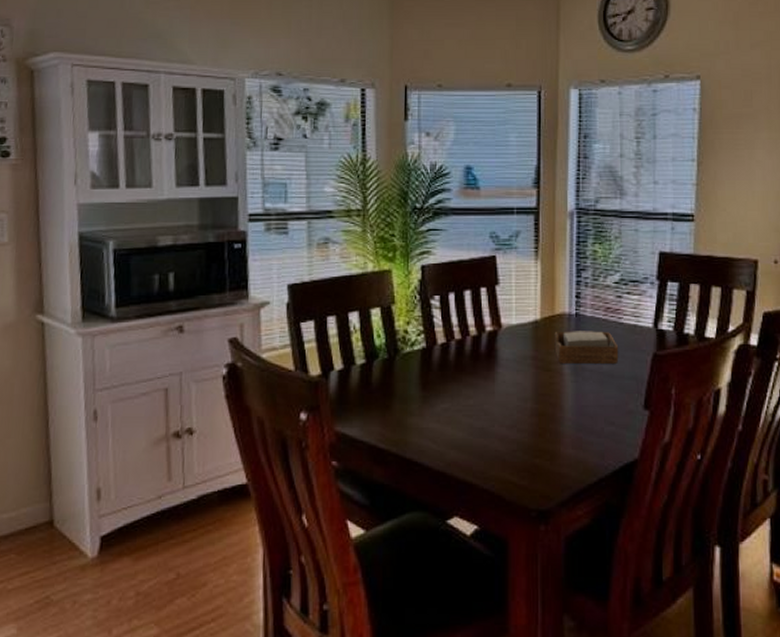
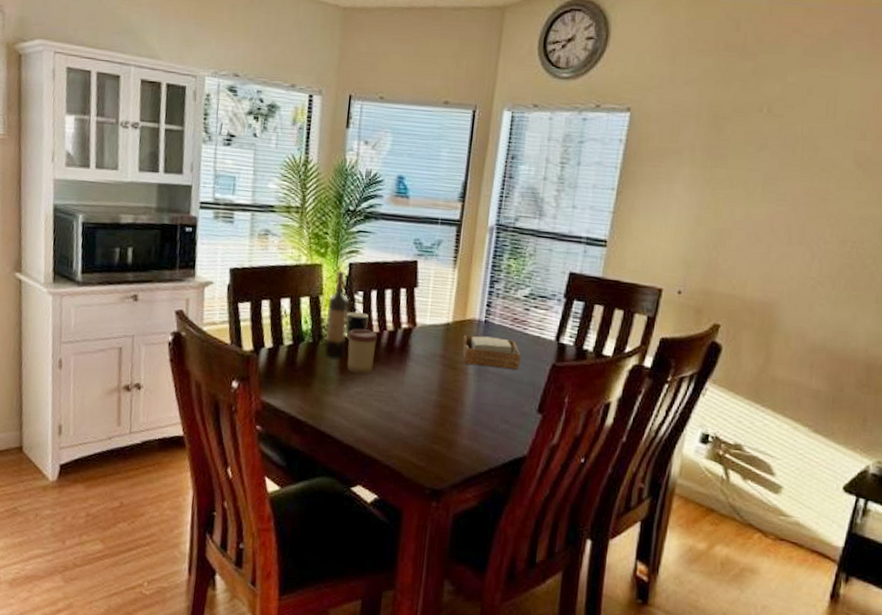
wine bottle: none [401,274,426,372] -> present [324,270,348,357]
mug: none [424,318,448,351] -> present [346,311,369,340]
cup: none [427,337,460,388] -> present [347,329,377,375]

